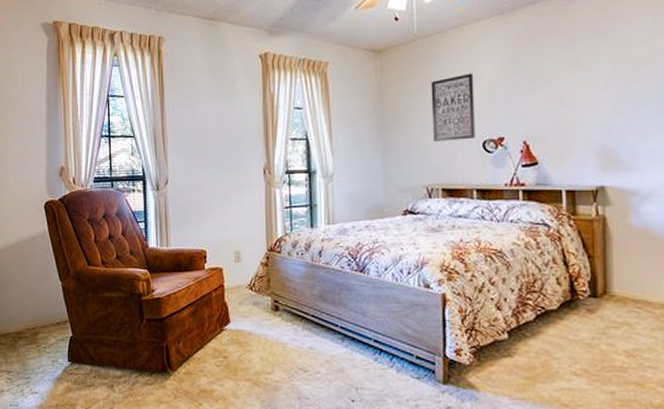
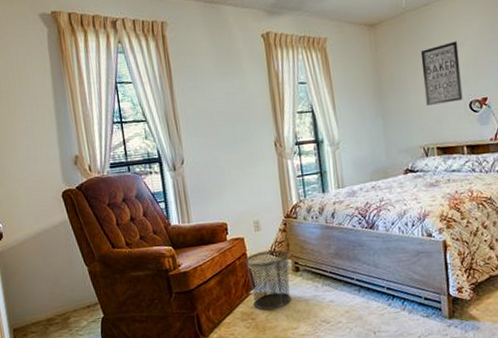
waste bin: none [221,285,269,350] -> present [244,250,292,311]

